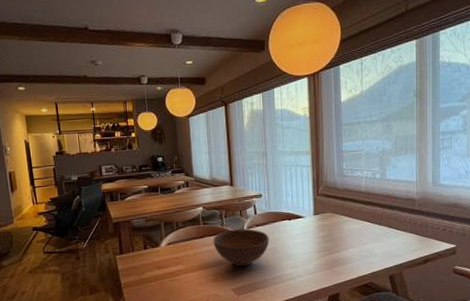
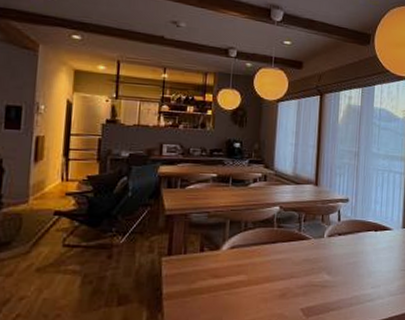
bowl: present [213,228,270,267] -> none [286,236,351,282]

